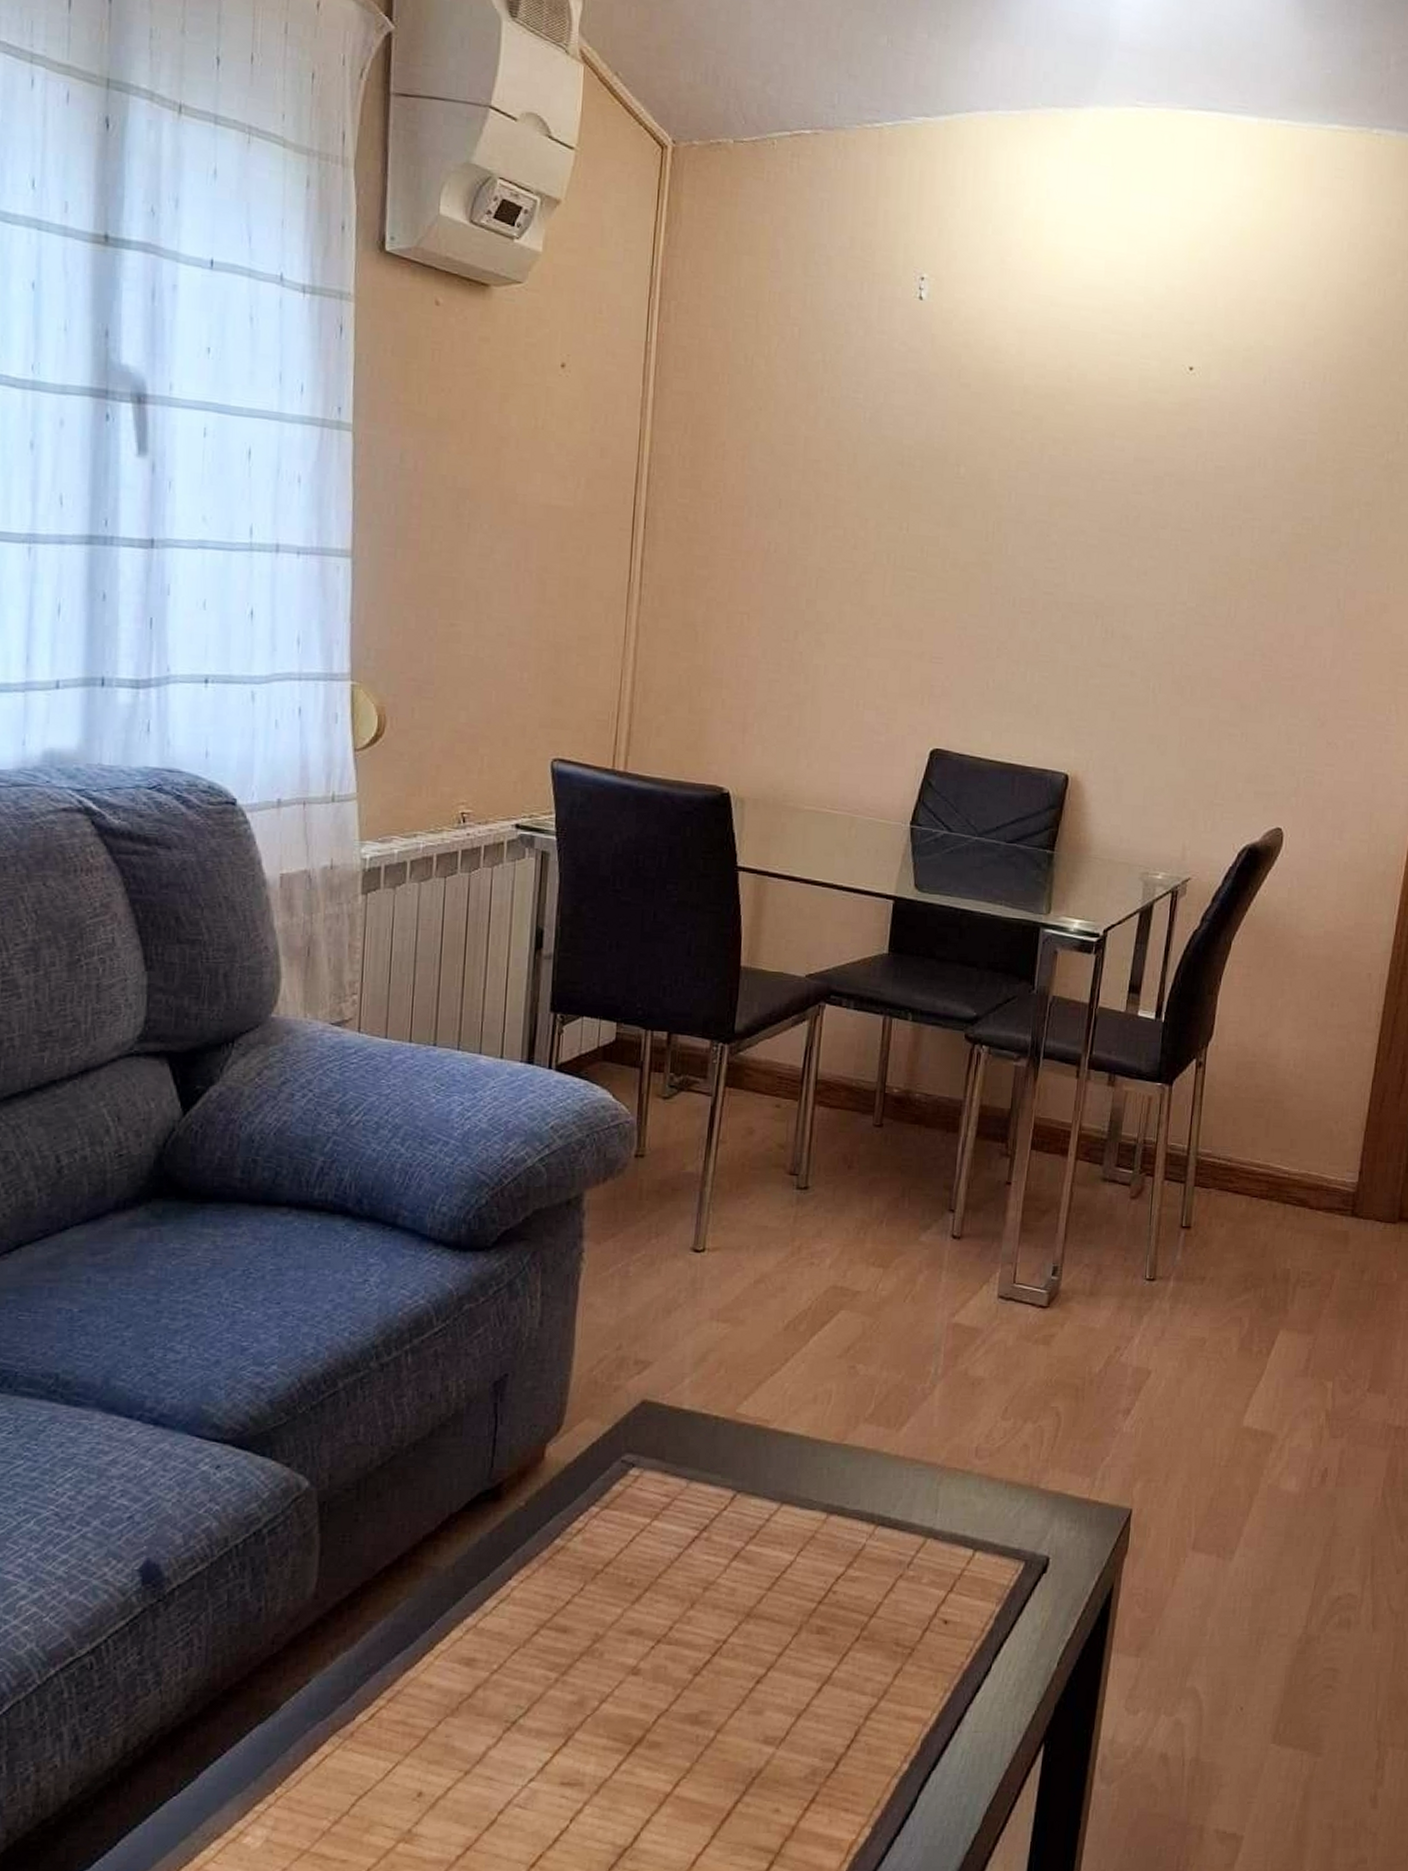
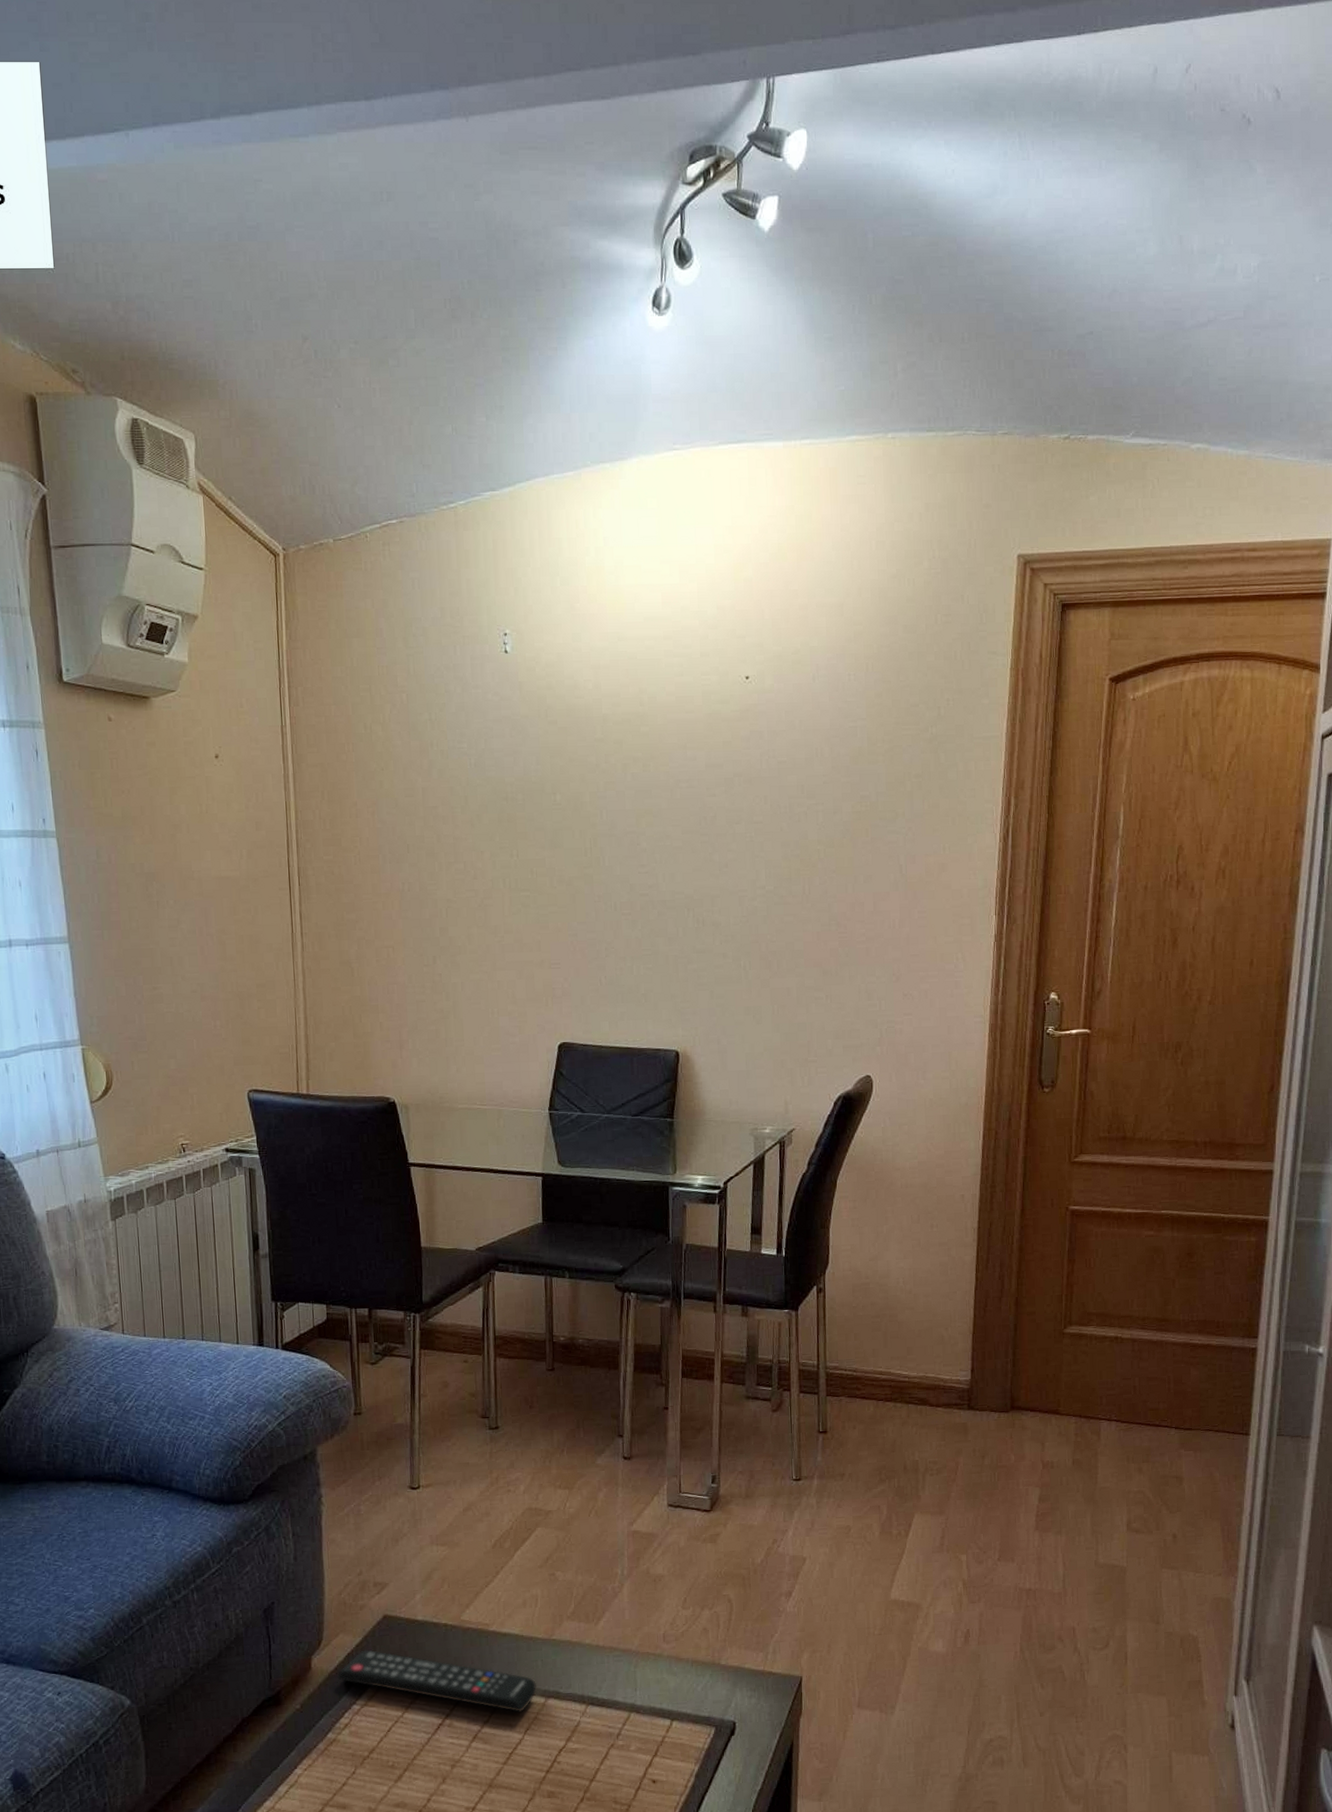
remote control: none [576,1440,818,1529] -> present [337,1649,537,1713]

